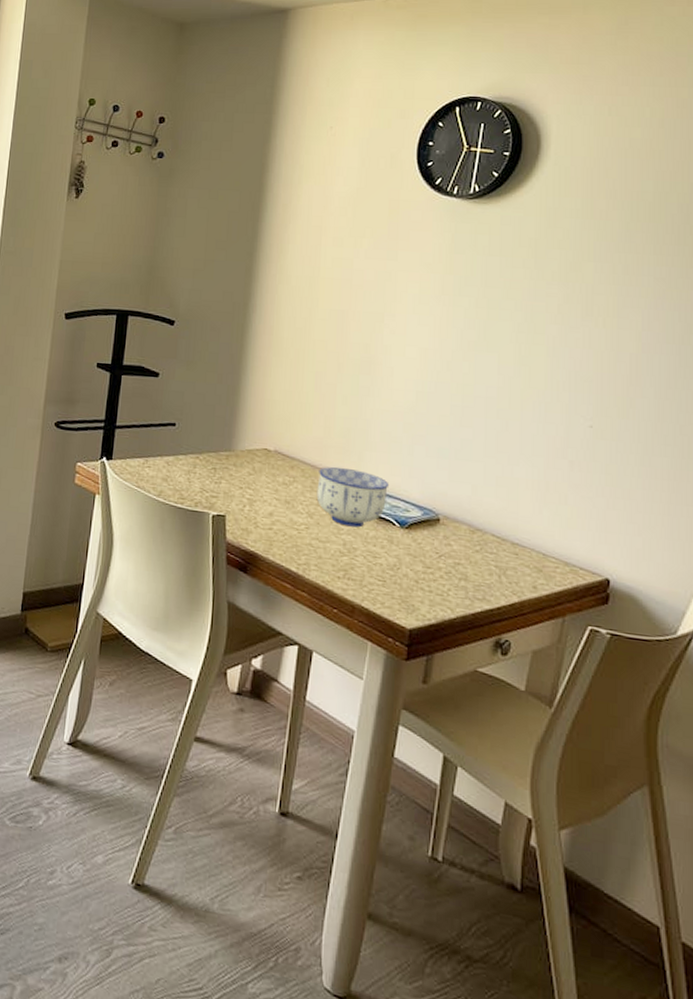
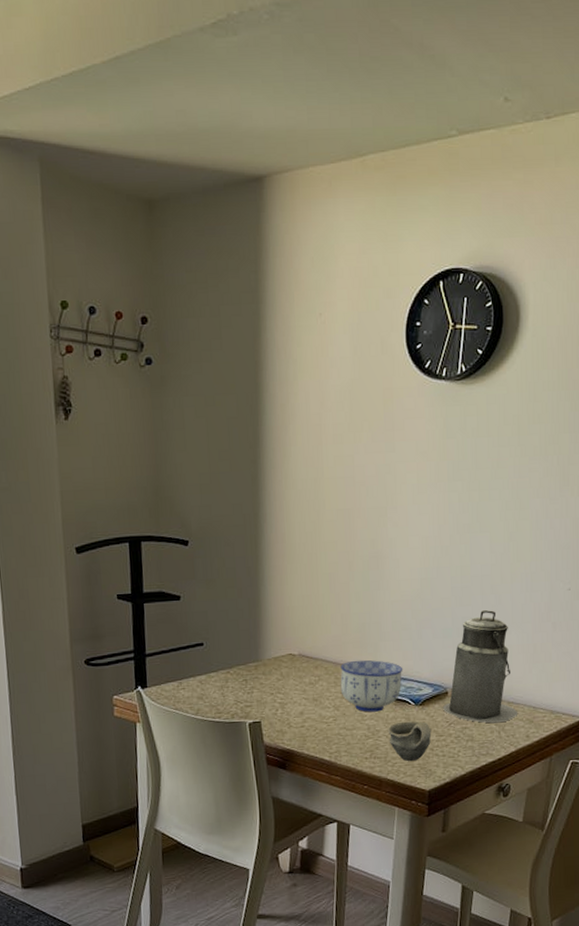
cup: none [366,543,418,592] -> present [388,721,432,762]
canister: none [433,434,524,565] -> present [443,609,518,723]

